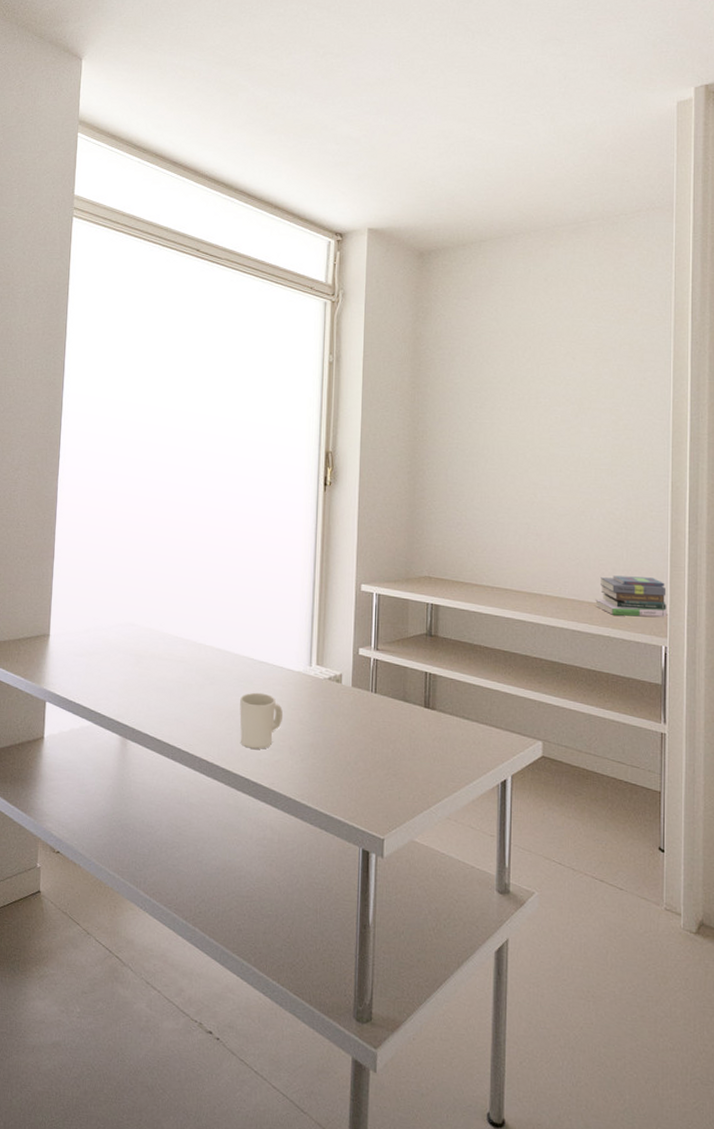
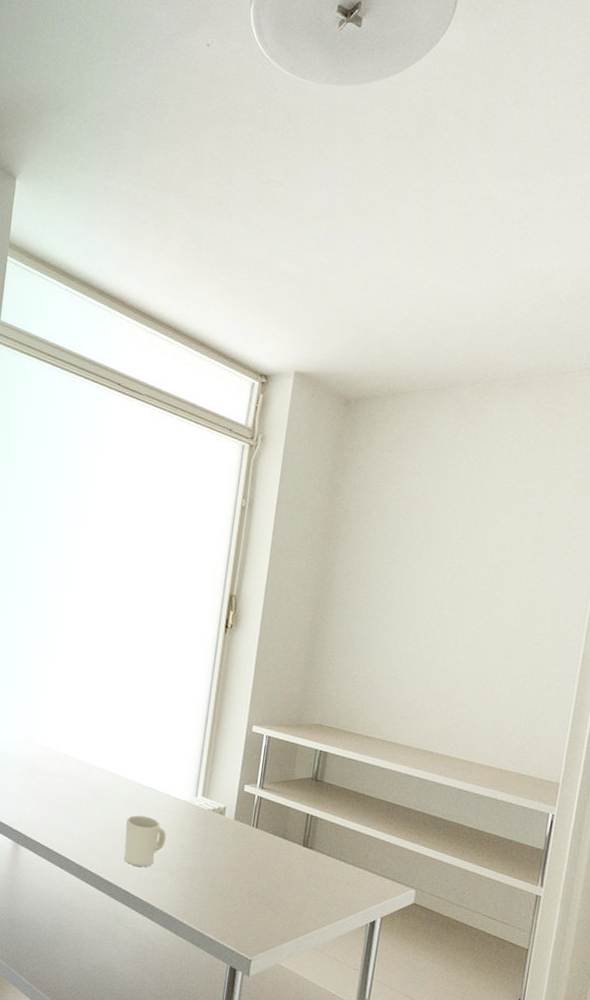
books: present [595,575,667,617] -> none [485,741,562,786]

